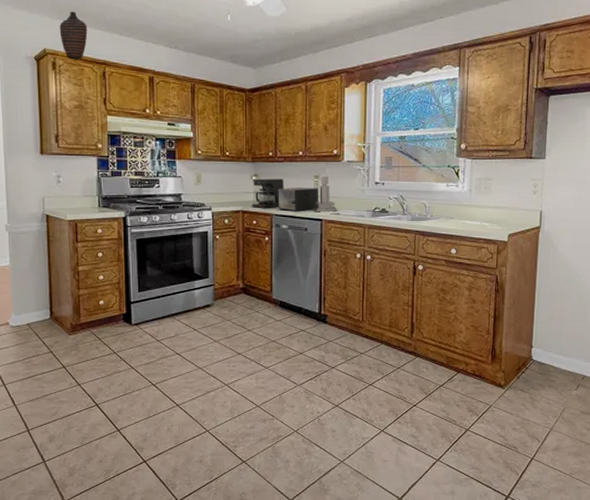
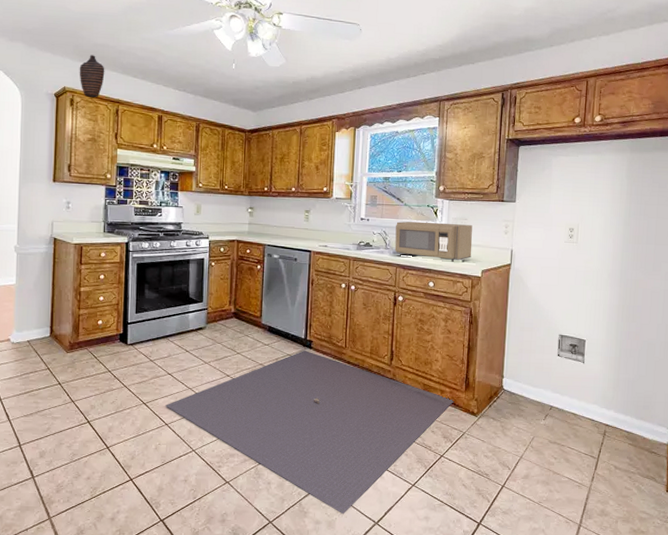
floor mat: none [176,325,480,491] -> present [165,350,454,515]
coffee maker: present [252,178,284,208] -> none [246,211,277,239]
toaster: present [277,186,319,212] -> none [270,220,309,243]
paper towel holder: present [313,176,338,213] -> none [303,210,325,245]
microwave: none [413,183,498,227] -> present [395,221,473,262]

